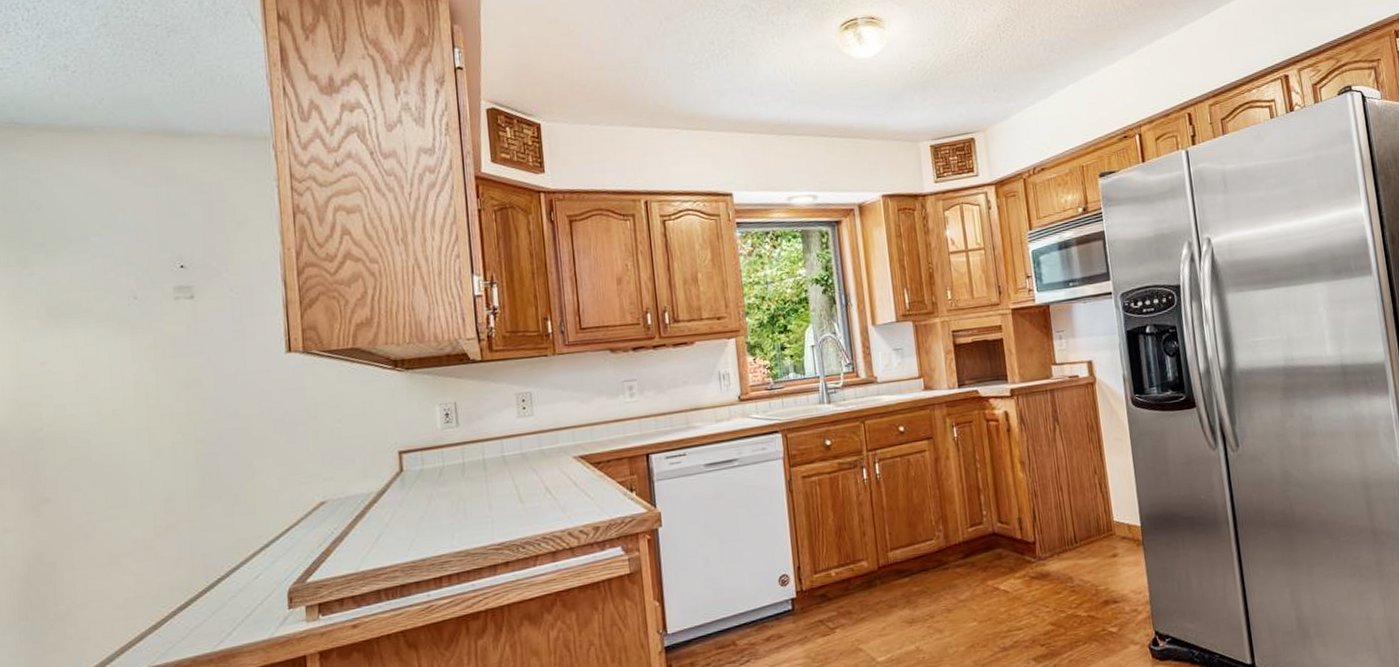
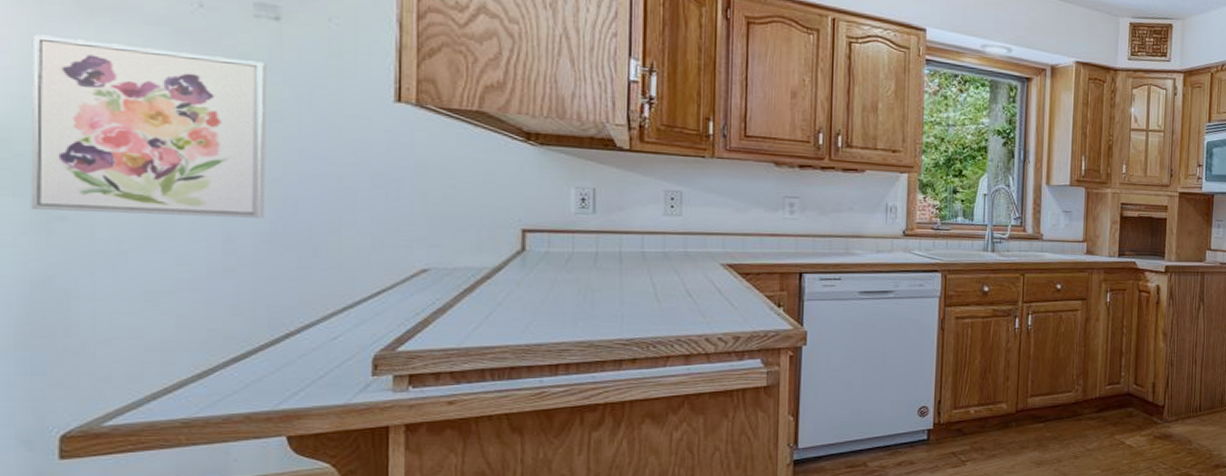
wall art: none [19,337,194,496] -> present [31,34,266,218]

